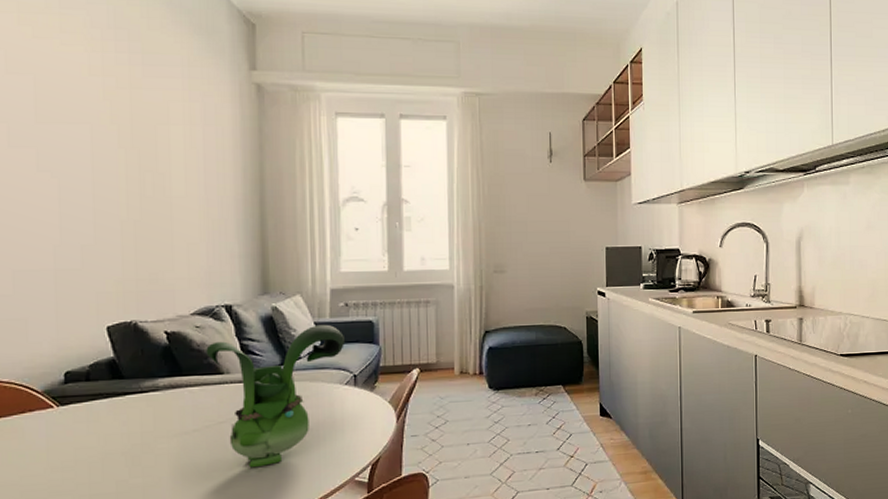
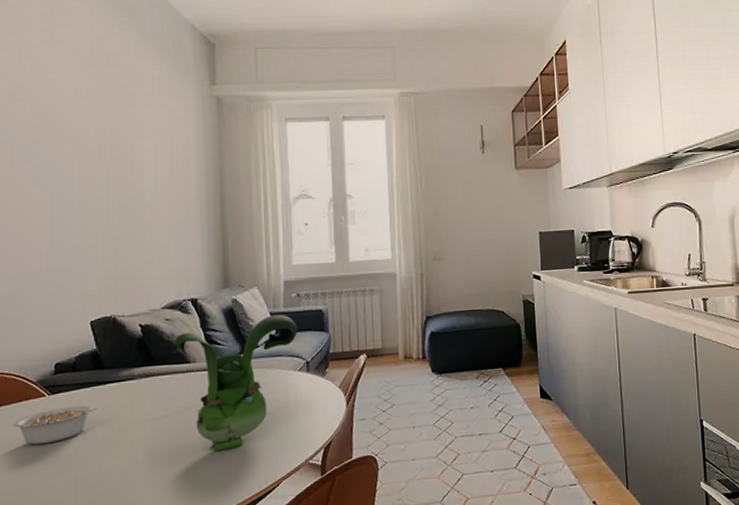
legume: none [14,417,115,461] -> present [13,405,97,445]

